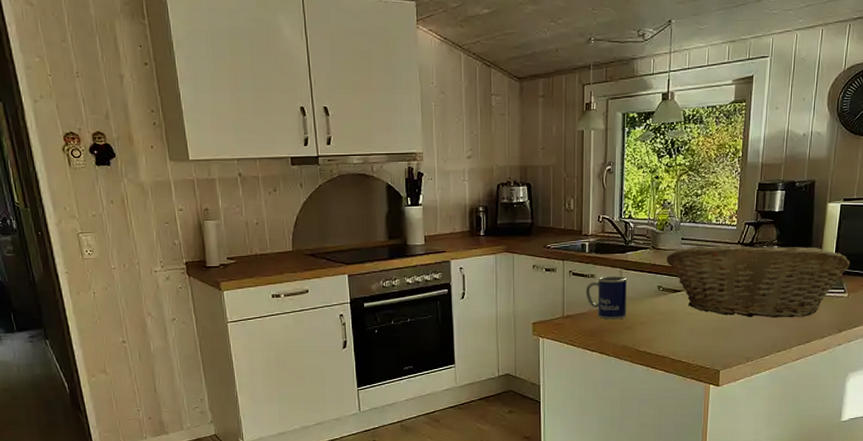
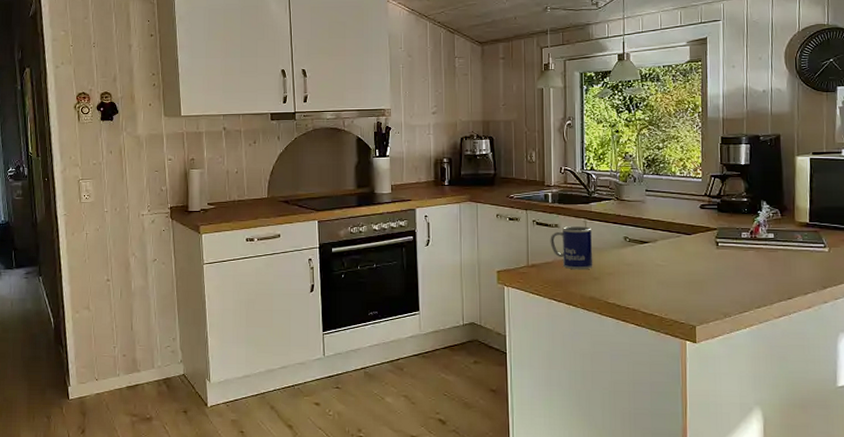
fruit basket: present [666,245,850,318] -> none [631,197,828,273]

